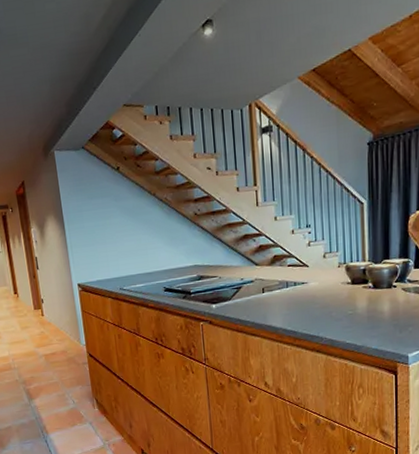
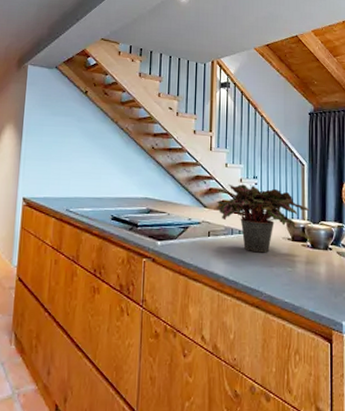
potted plant: none [268,234,372,301] -> present [216,183,311,253]

